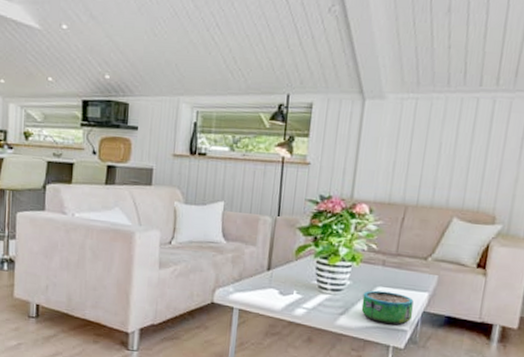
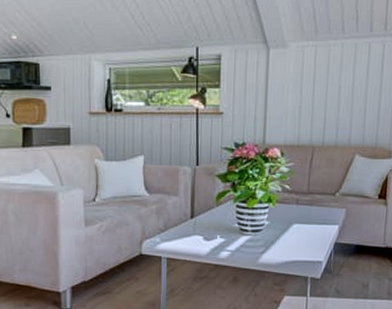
decorative bowl: present [361,290,414,326] -> none [280,228,326,258]

